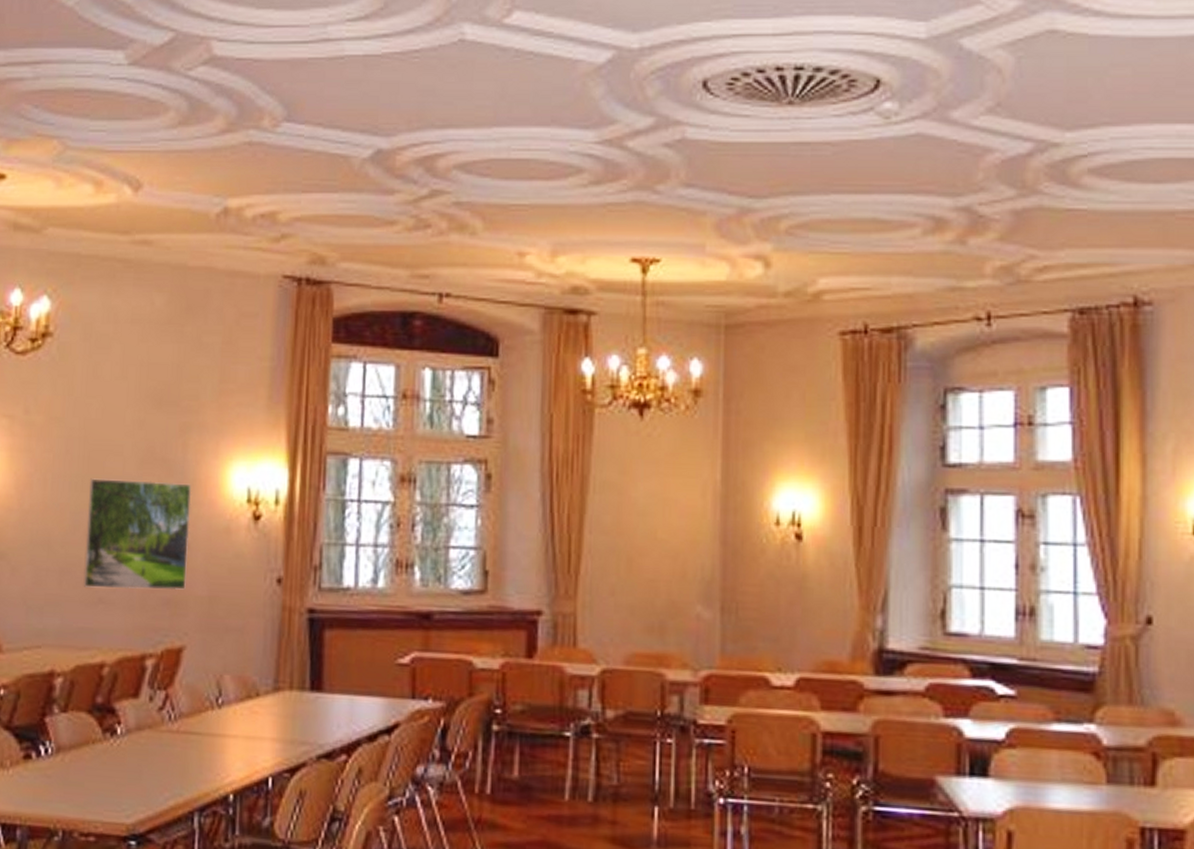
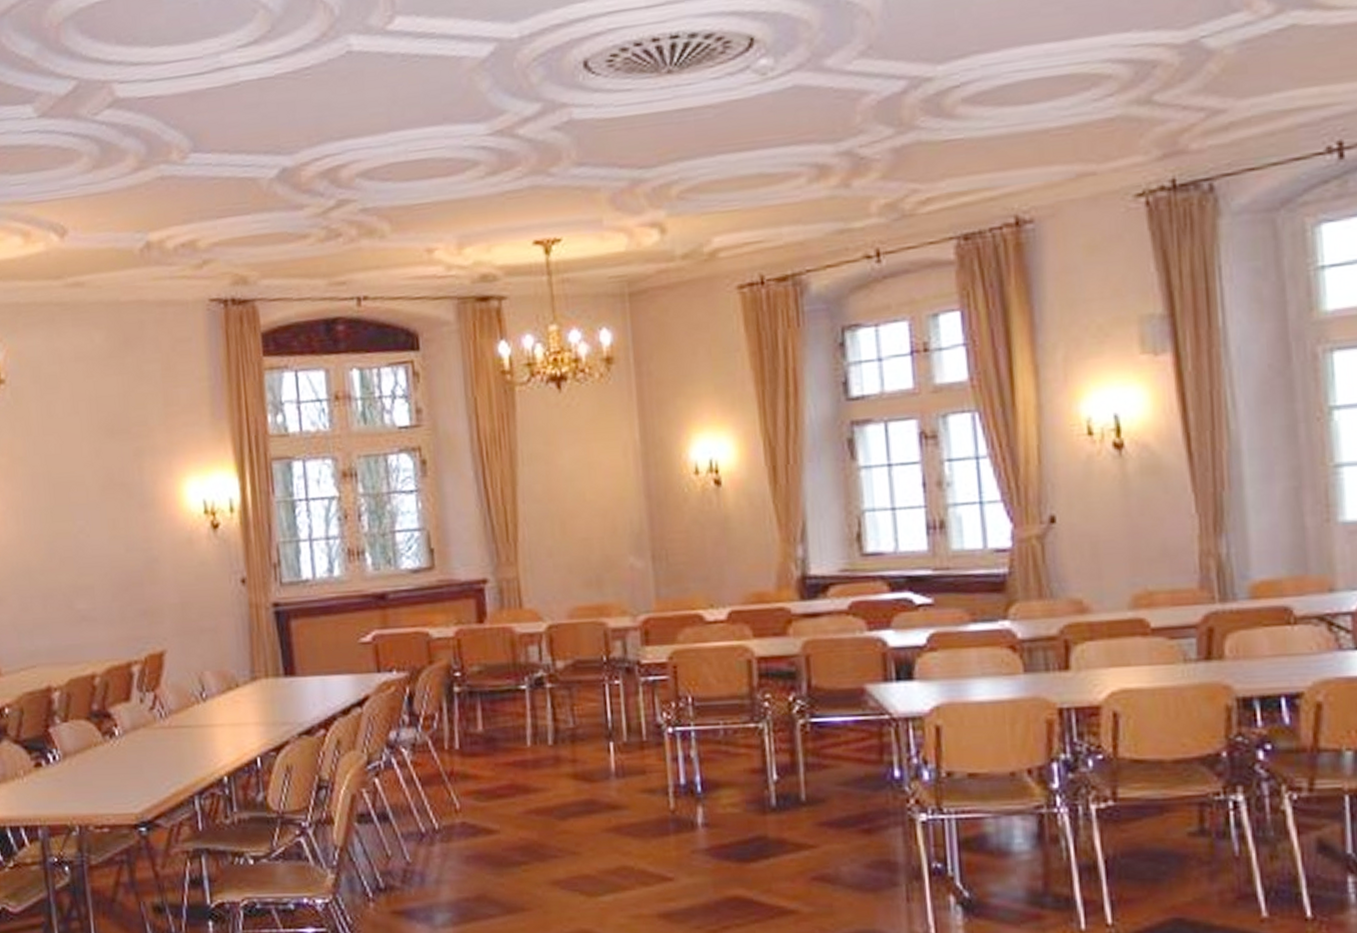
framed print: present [83,478,192,591] -> none [58,503,159,608]

